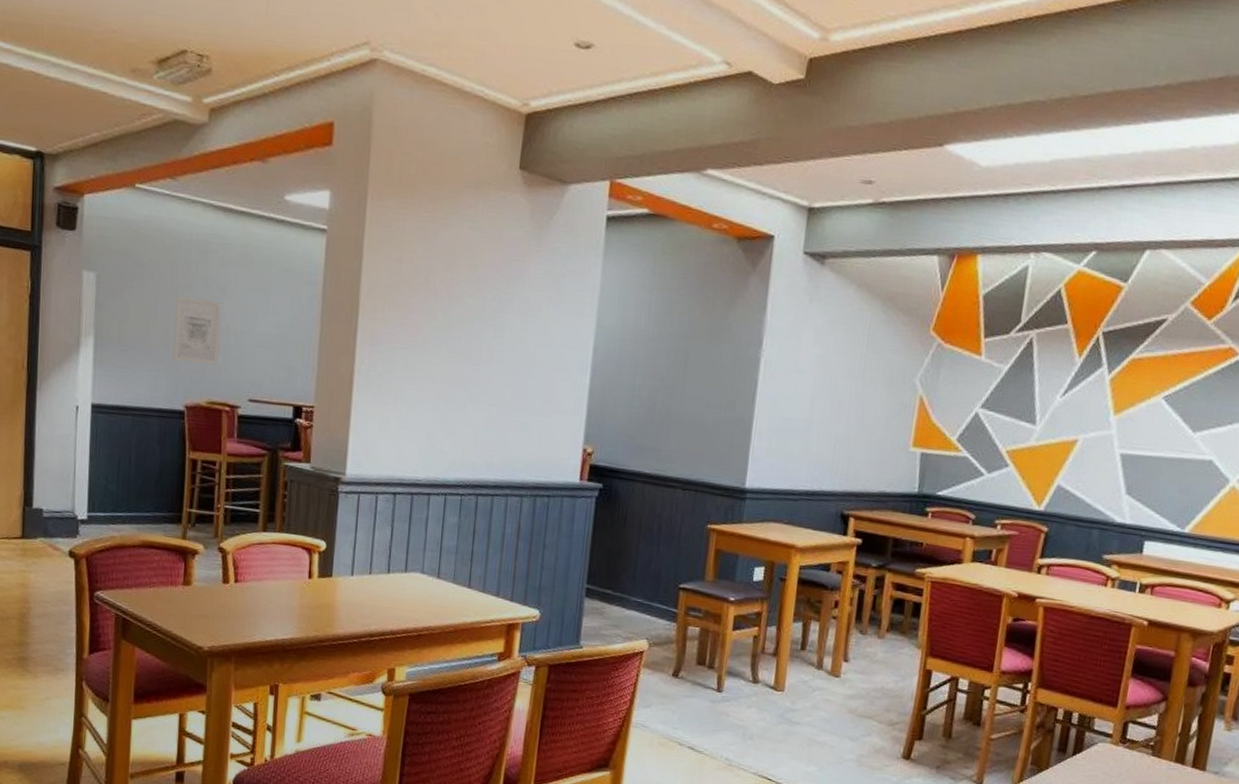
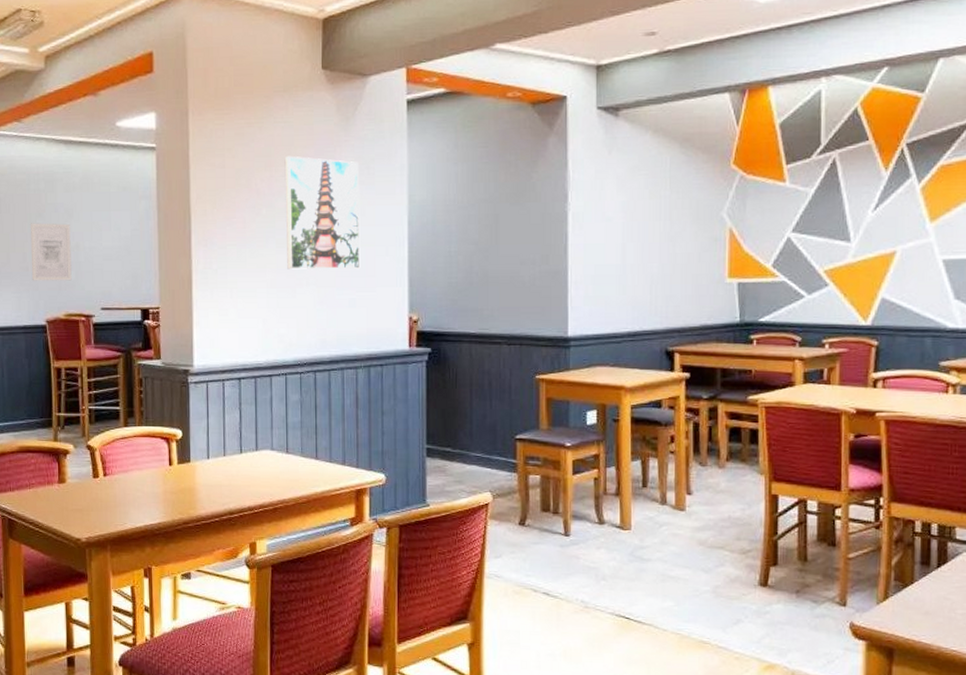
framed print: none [459,259,548,391] -> present [284,155,361,270]

